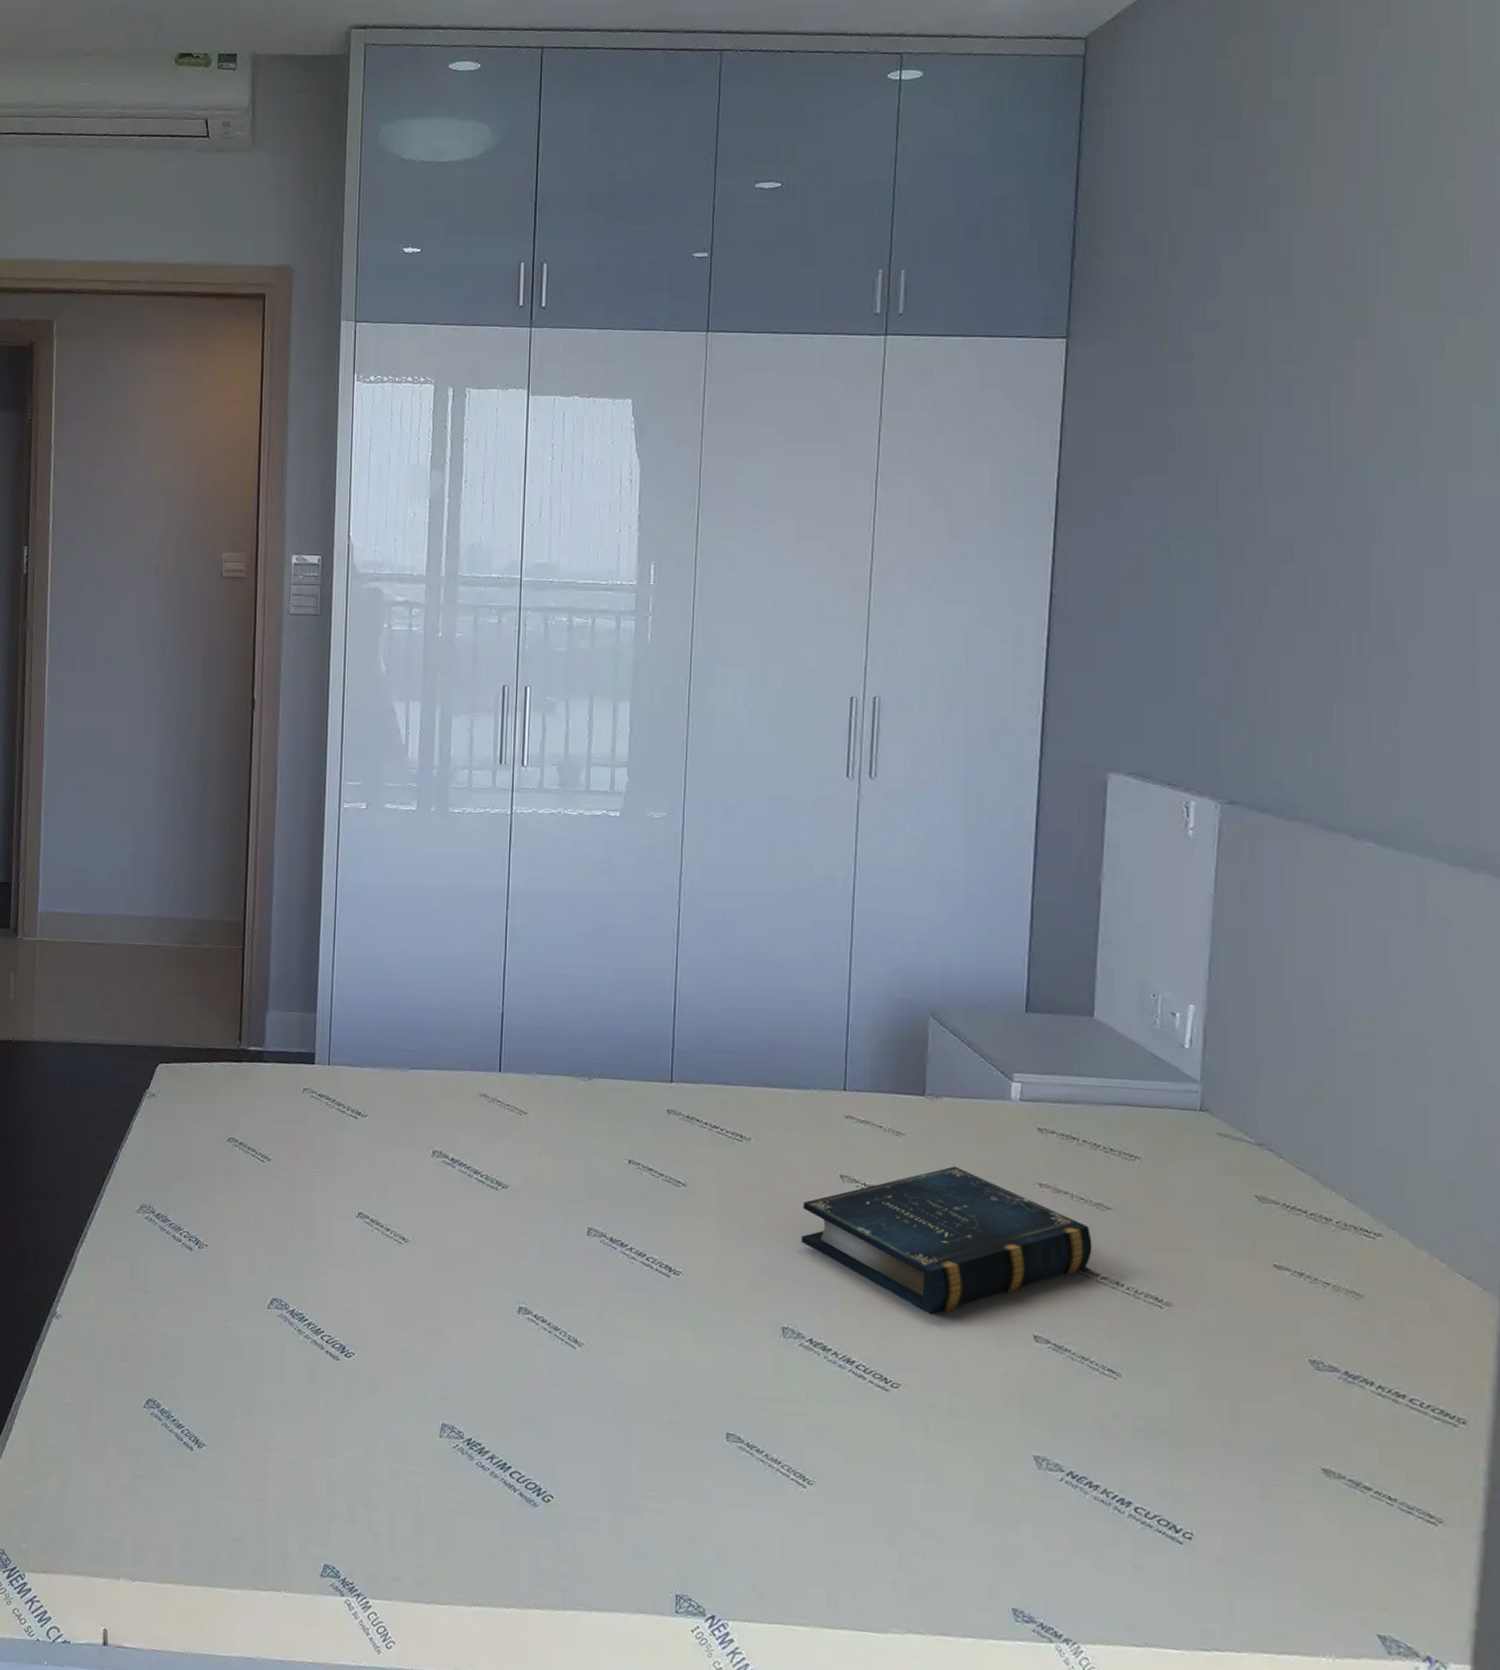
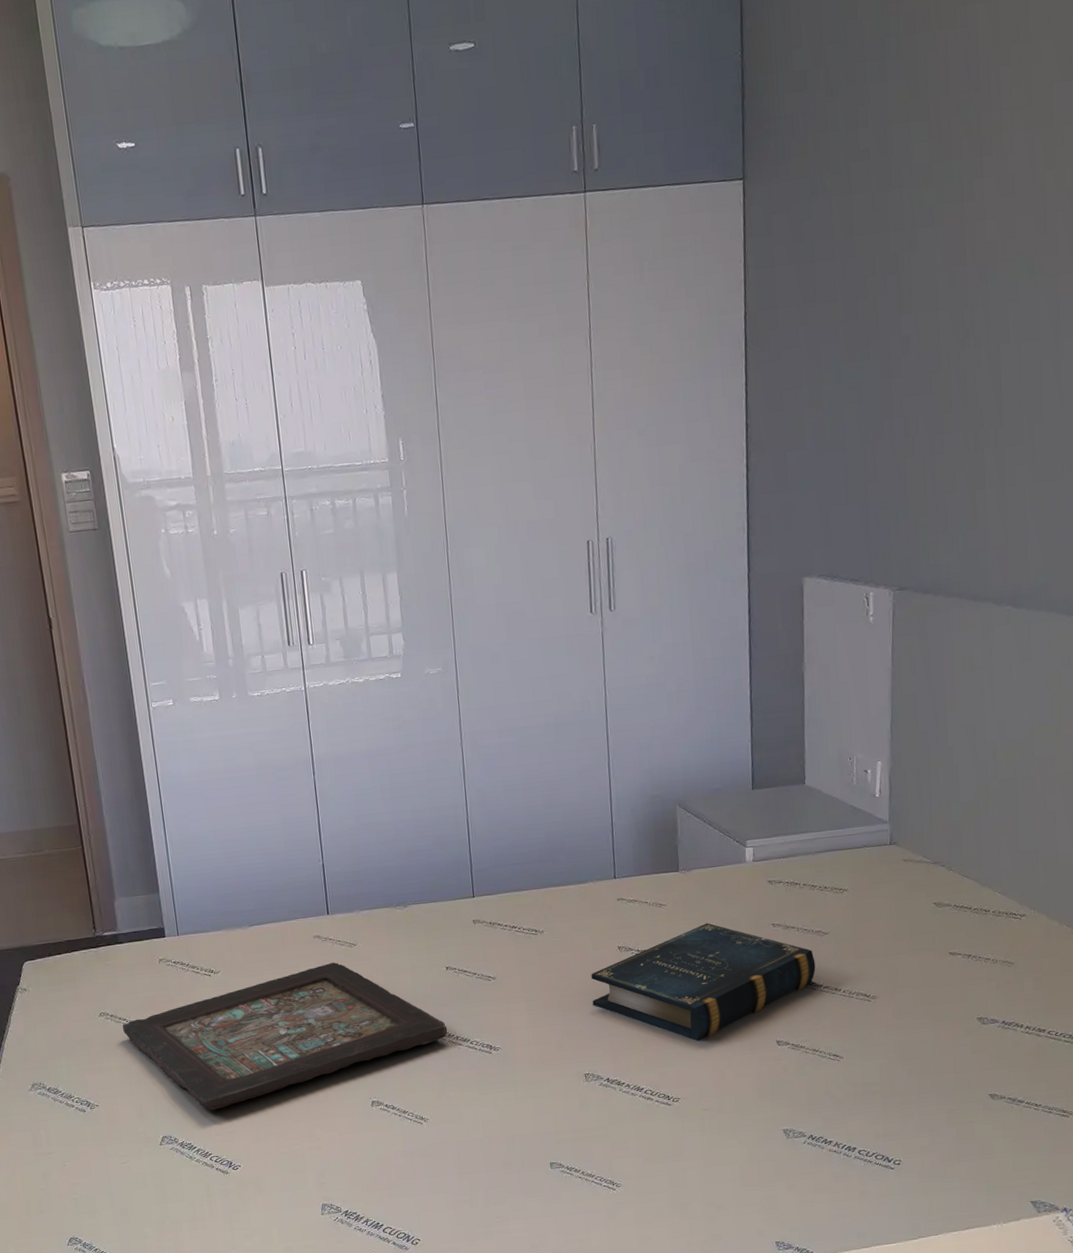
decorative tray: none [249,1129,621,1280] -> present [122,962,448,1111]

